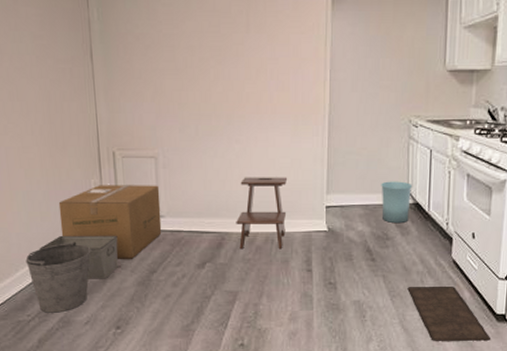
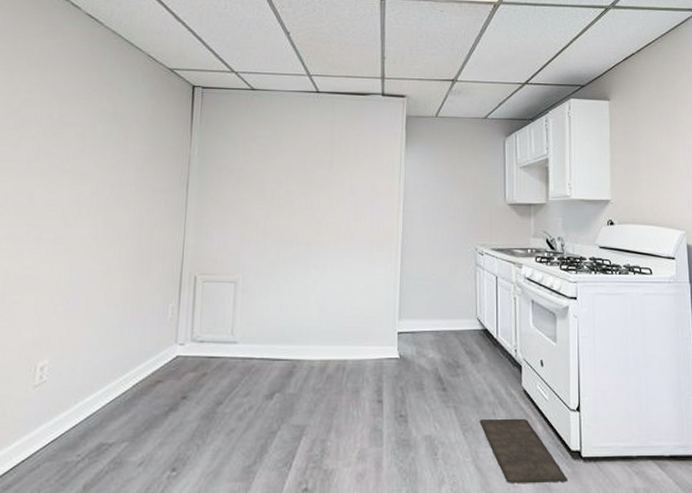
bucket: present [25,241,91,313] -> none [87,369,158,452]
storage bin: present [39,235,118,279] -> none [104,362,187,412]
box: present [58,185,162,259] -> none [130,310,236,389]
step stool: present [236,177,288,250] -> none [308,302,362,378]
waste bin: present [381,181,413,224] -> none [451,307,481,351]

